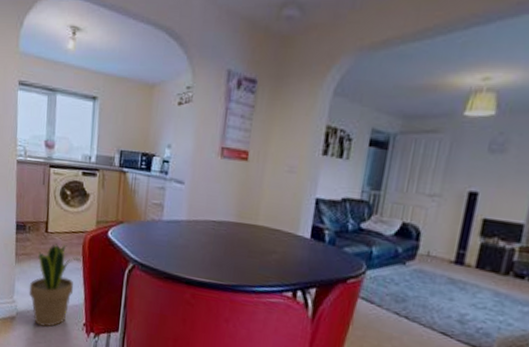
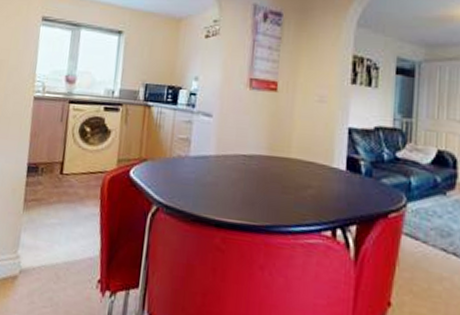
potted plant: present [29,243,81,327] -> none [36,186,99,287]

